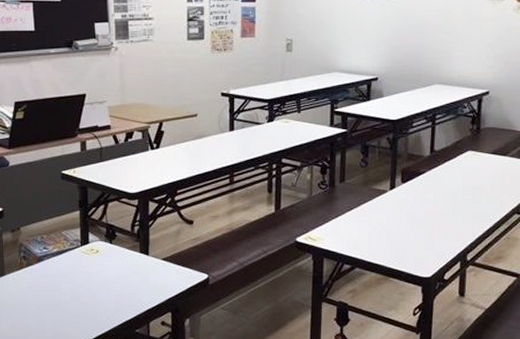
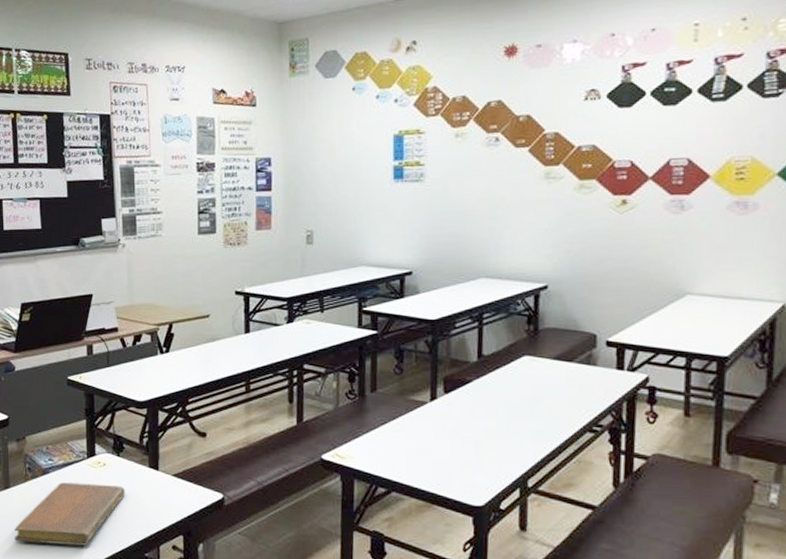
notebook: none [10,269,117,325] -> present [14,482,125,546]

